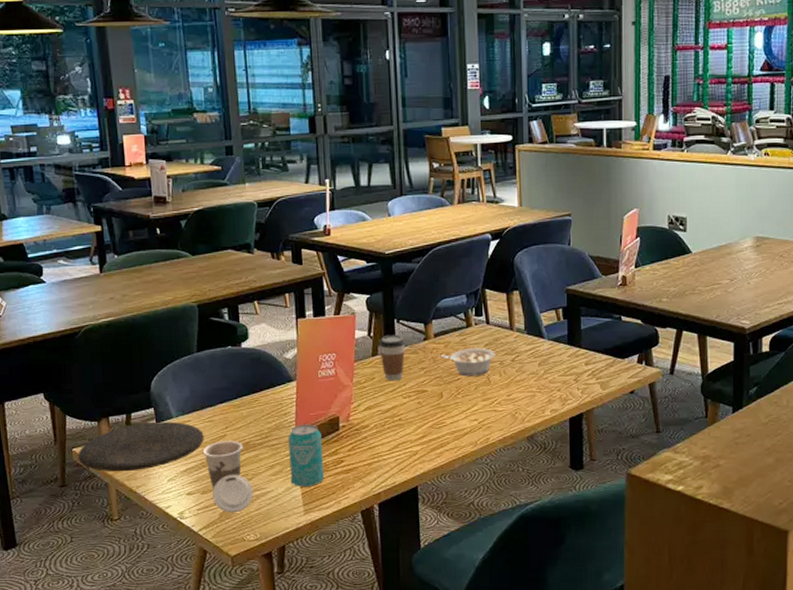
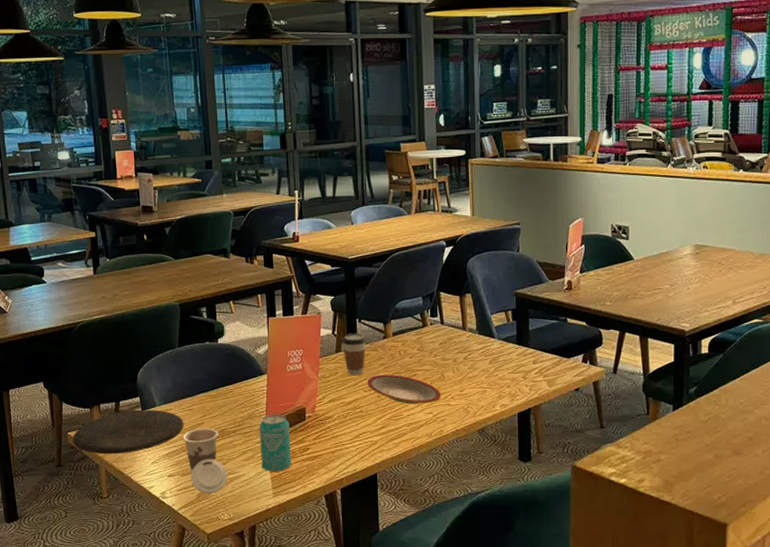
plate: none [406,379,487,411] -> present [367,374,441,404]
legume: present [441,348,495,377] -> none [399,347,449,373]

